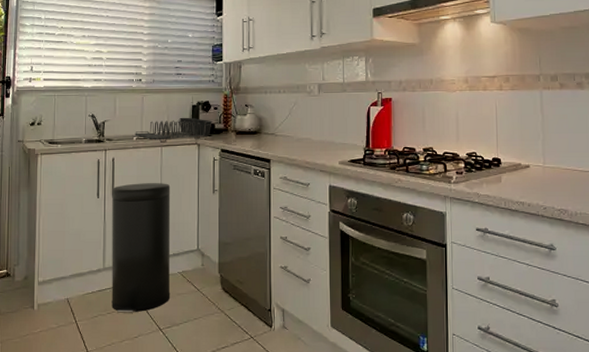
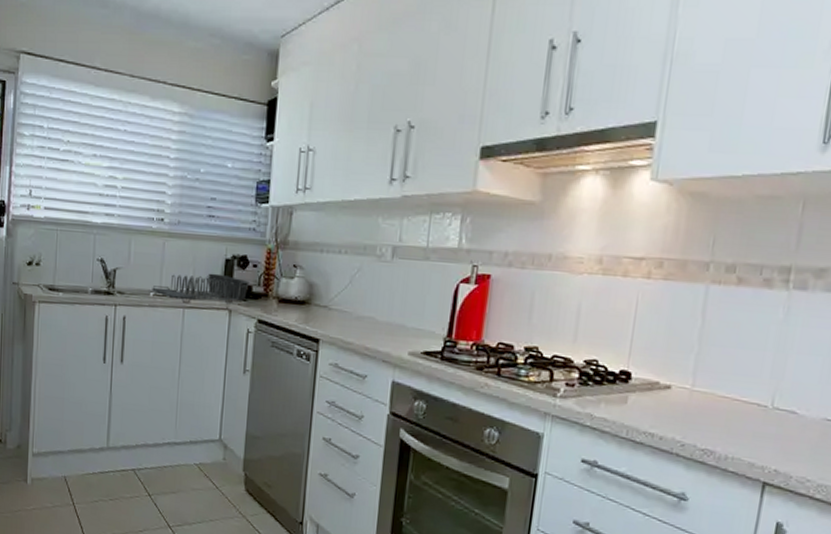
pedal bin: present [111,183,171,313] -> none [114,350,192,503]

